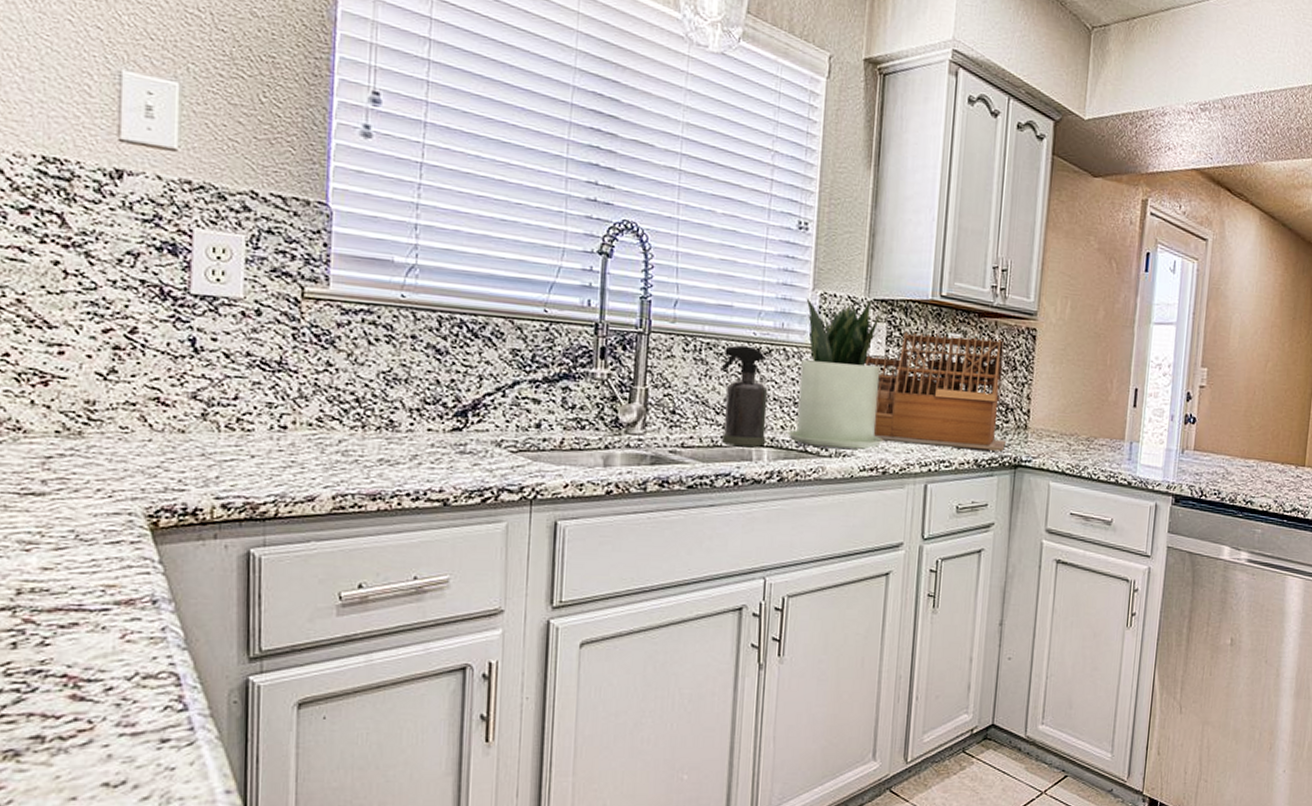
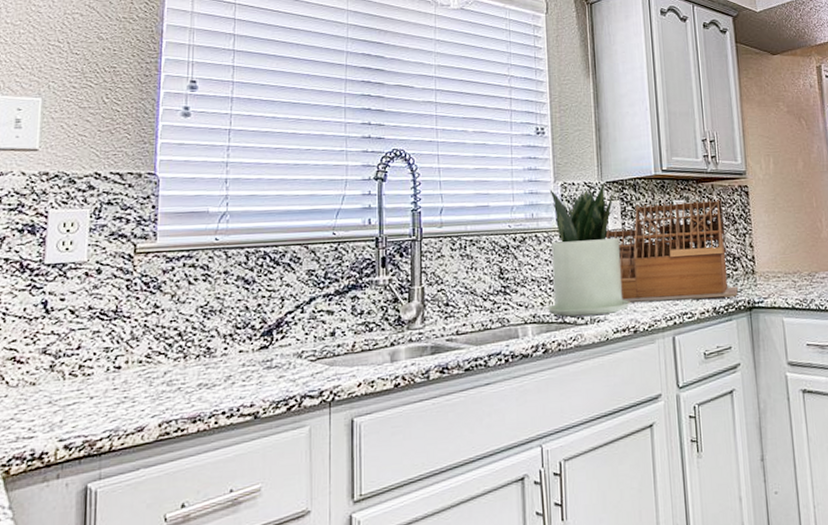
spray bottle: present [720,345,768,447] -> none [484,237,529,327]

